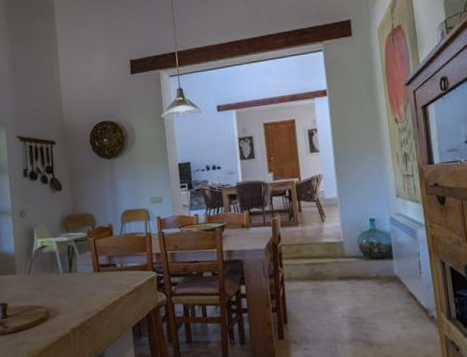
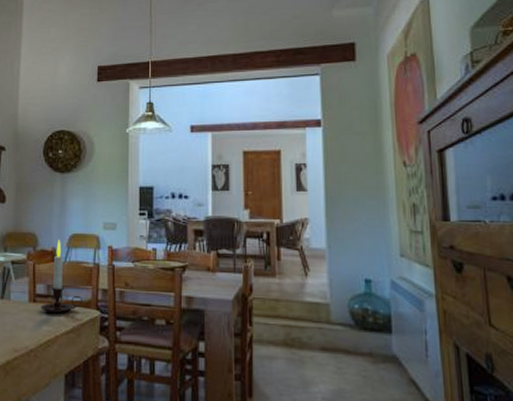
candle: none [104,216,140,279] -> present [41,240,82,313]

